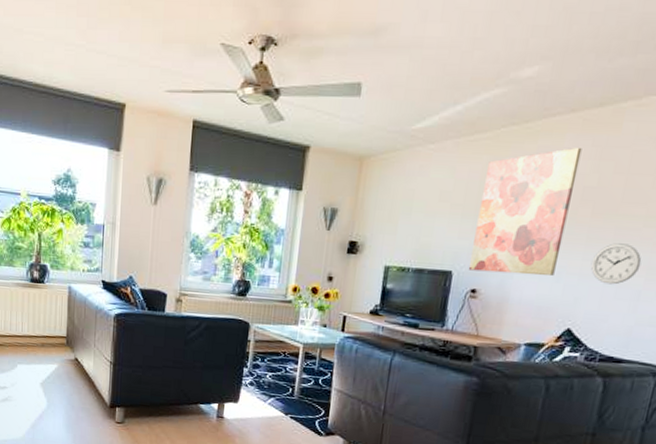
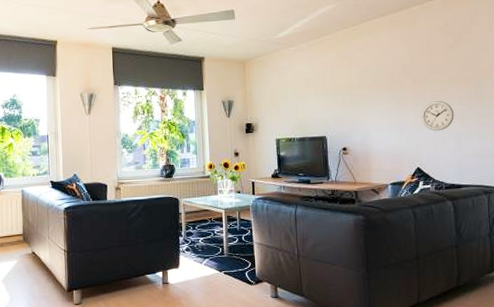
wall art: present [468,147,582,276] -> none [334,38,398,134]

